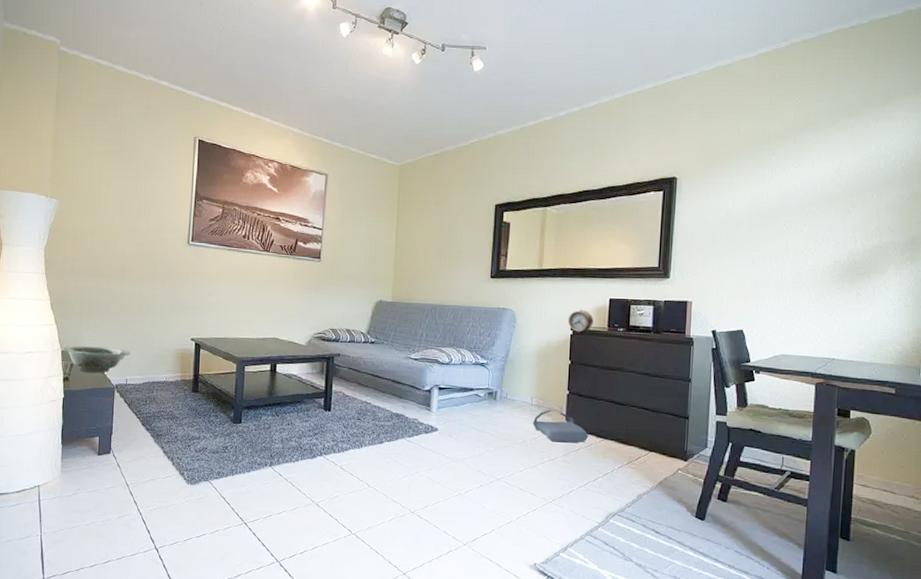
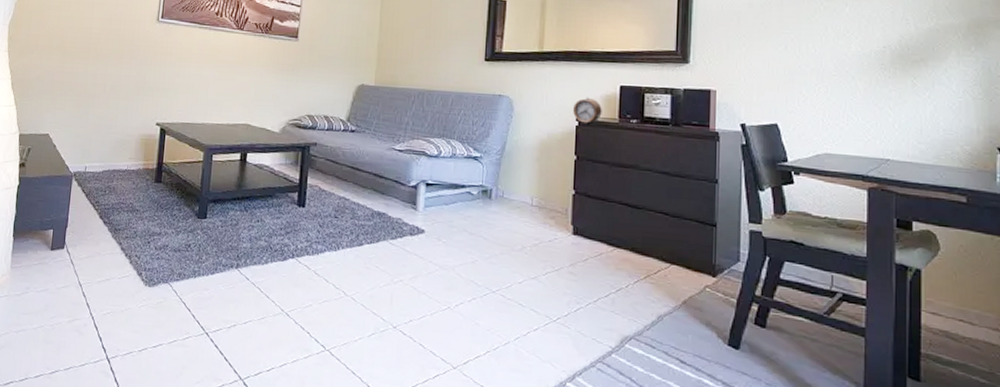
decorative bowl: present [64,345,131,374] -> none [22,129,92,160]
bag: present [533,410,589,443] -> none [533,212,599,251]

